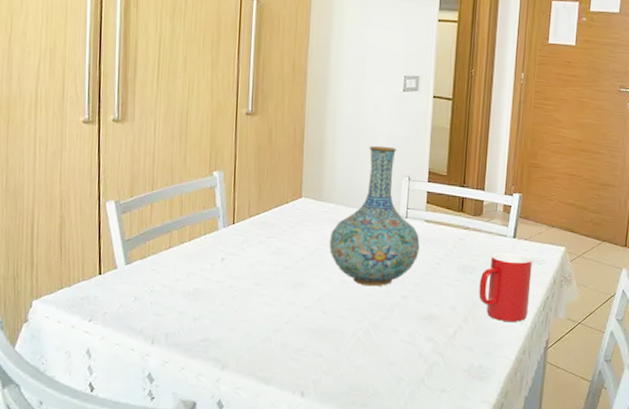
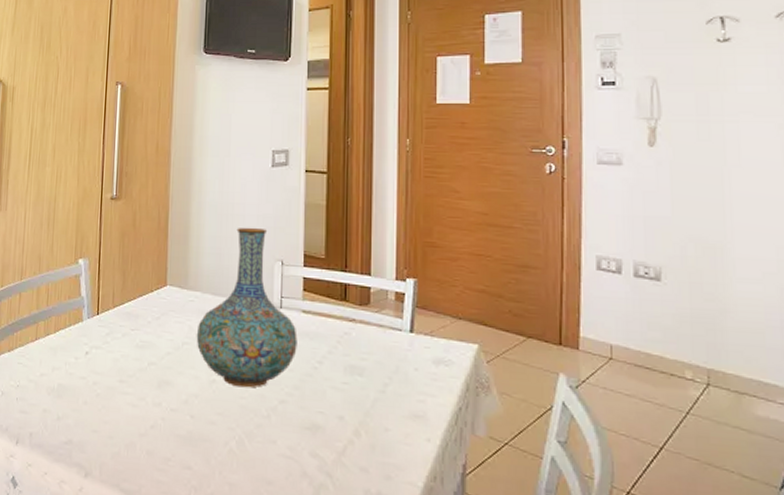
cup: present [479,253,533,322] -> none [371,351,437,438]

